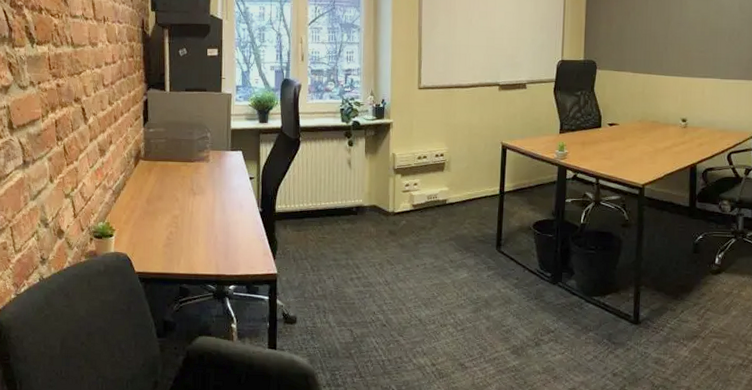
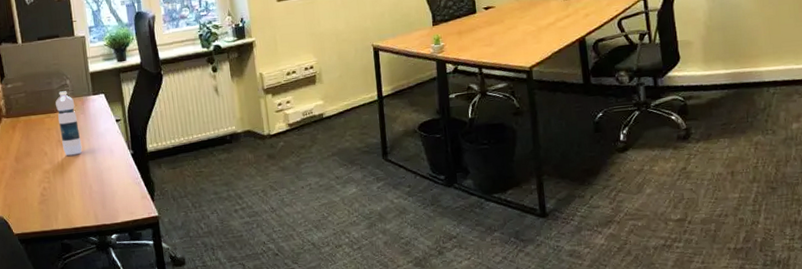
water bottle: none [194,143,214,205] -> present [55,91,82,156]

